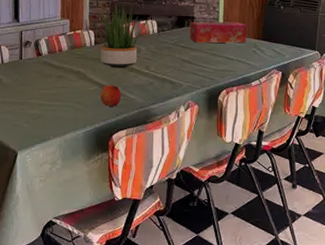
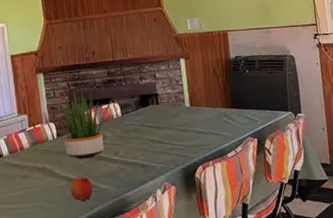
tissue box: present [189,21,247,43] -> none [154,93,215,121]

